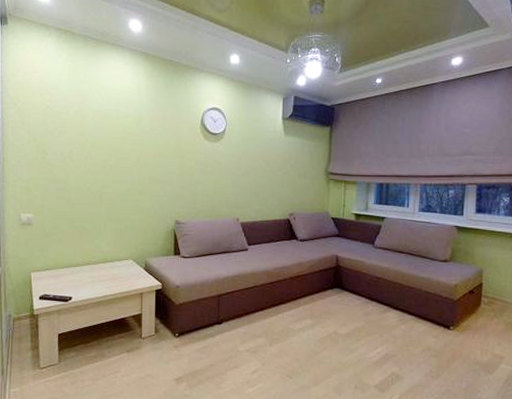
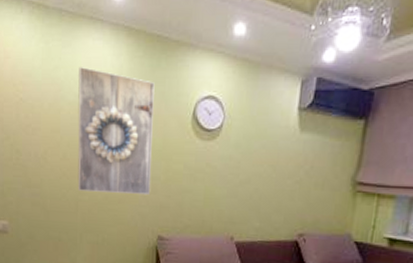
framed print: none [101,82,169,186] -> present [77,67,155,194]

